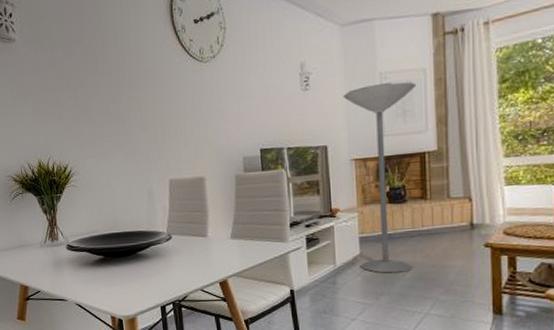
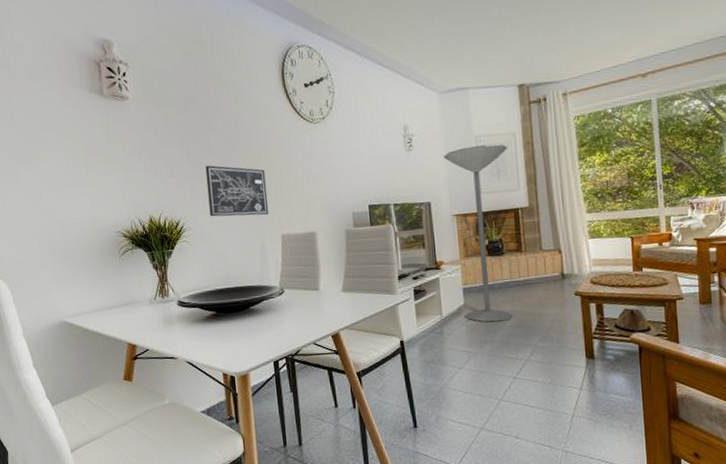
wall art: none [92,108,157,162] -> present [205,165,269,217]

